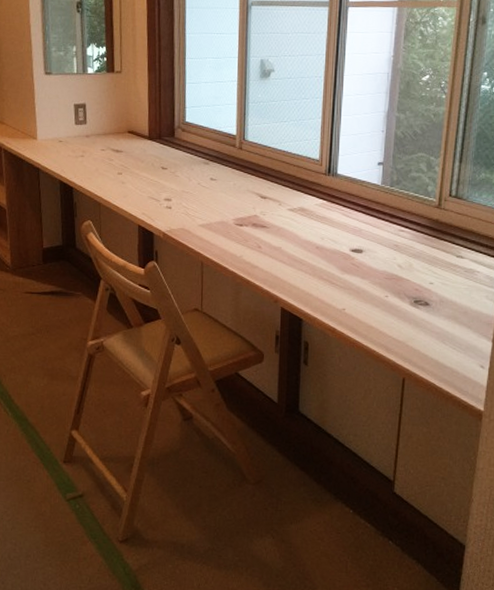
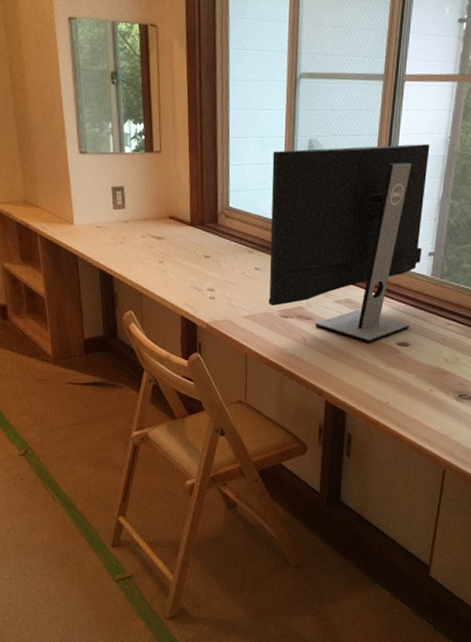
computer monitor: none [223,62,375,250] -> present [268,144,430,343]

